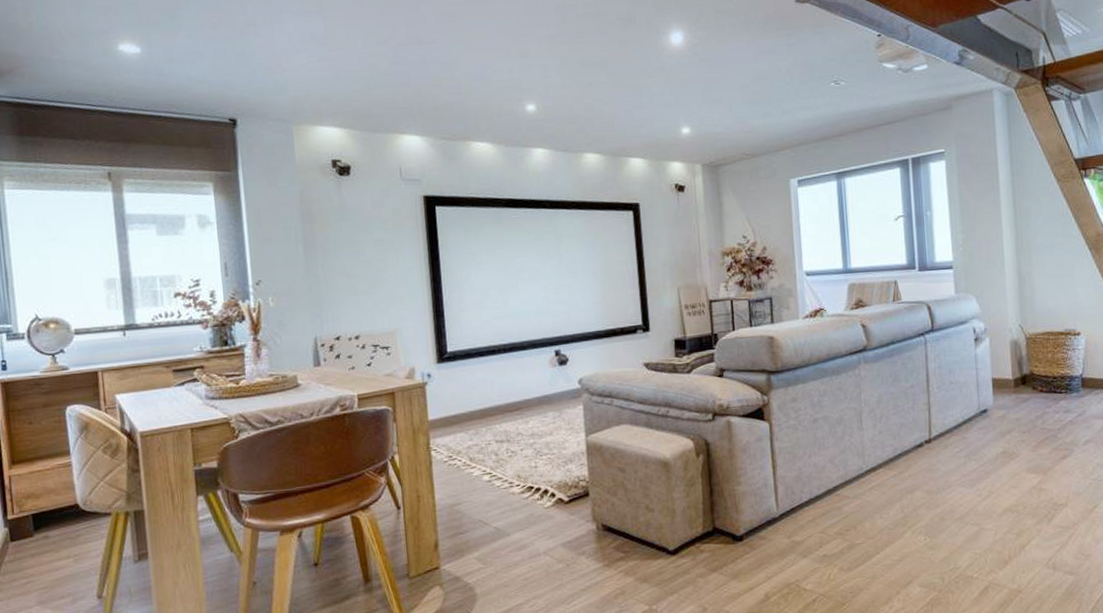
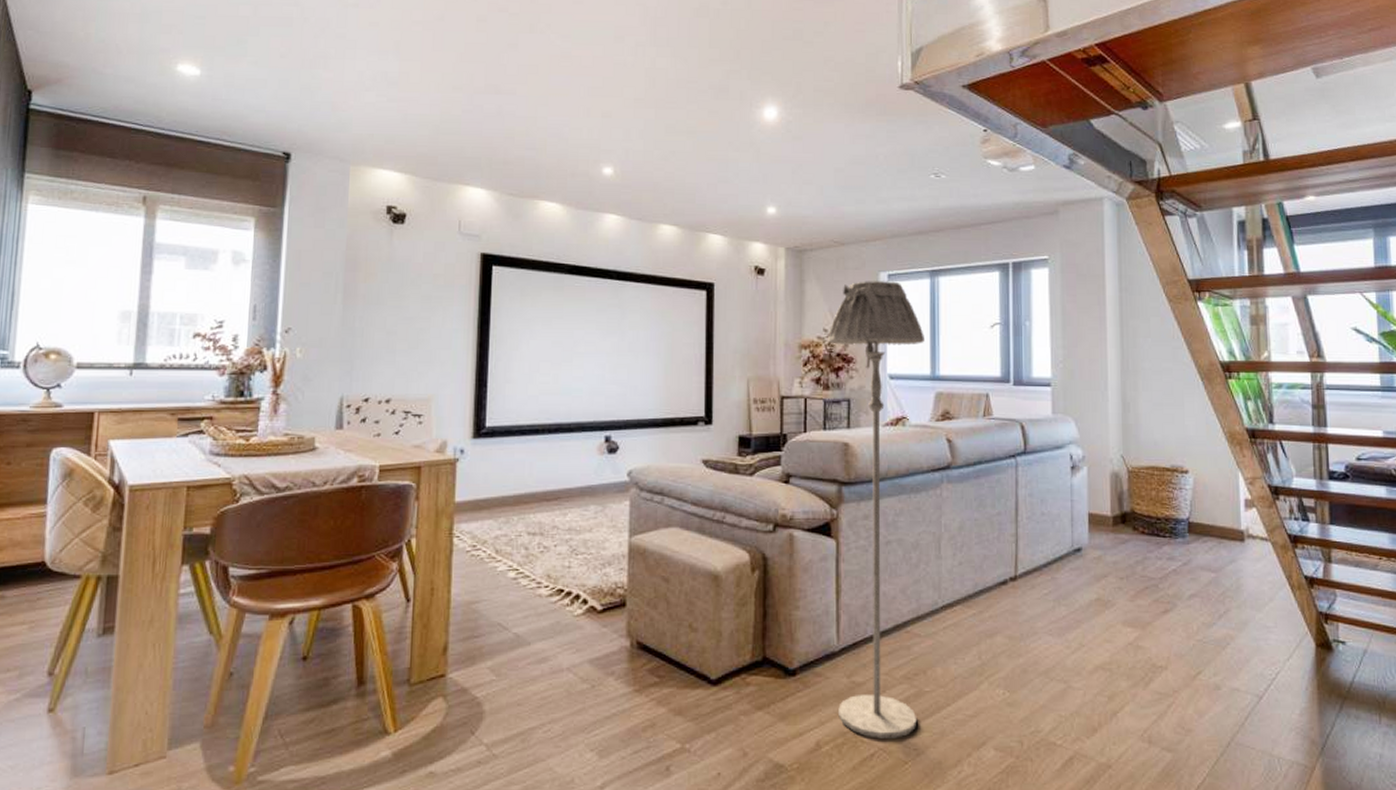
floor lamp: none [747,186,851,587] -> present [828,281,924,738]

